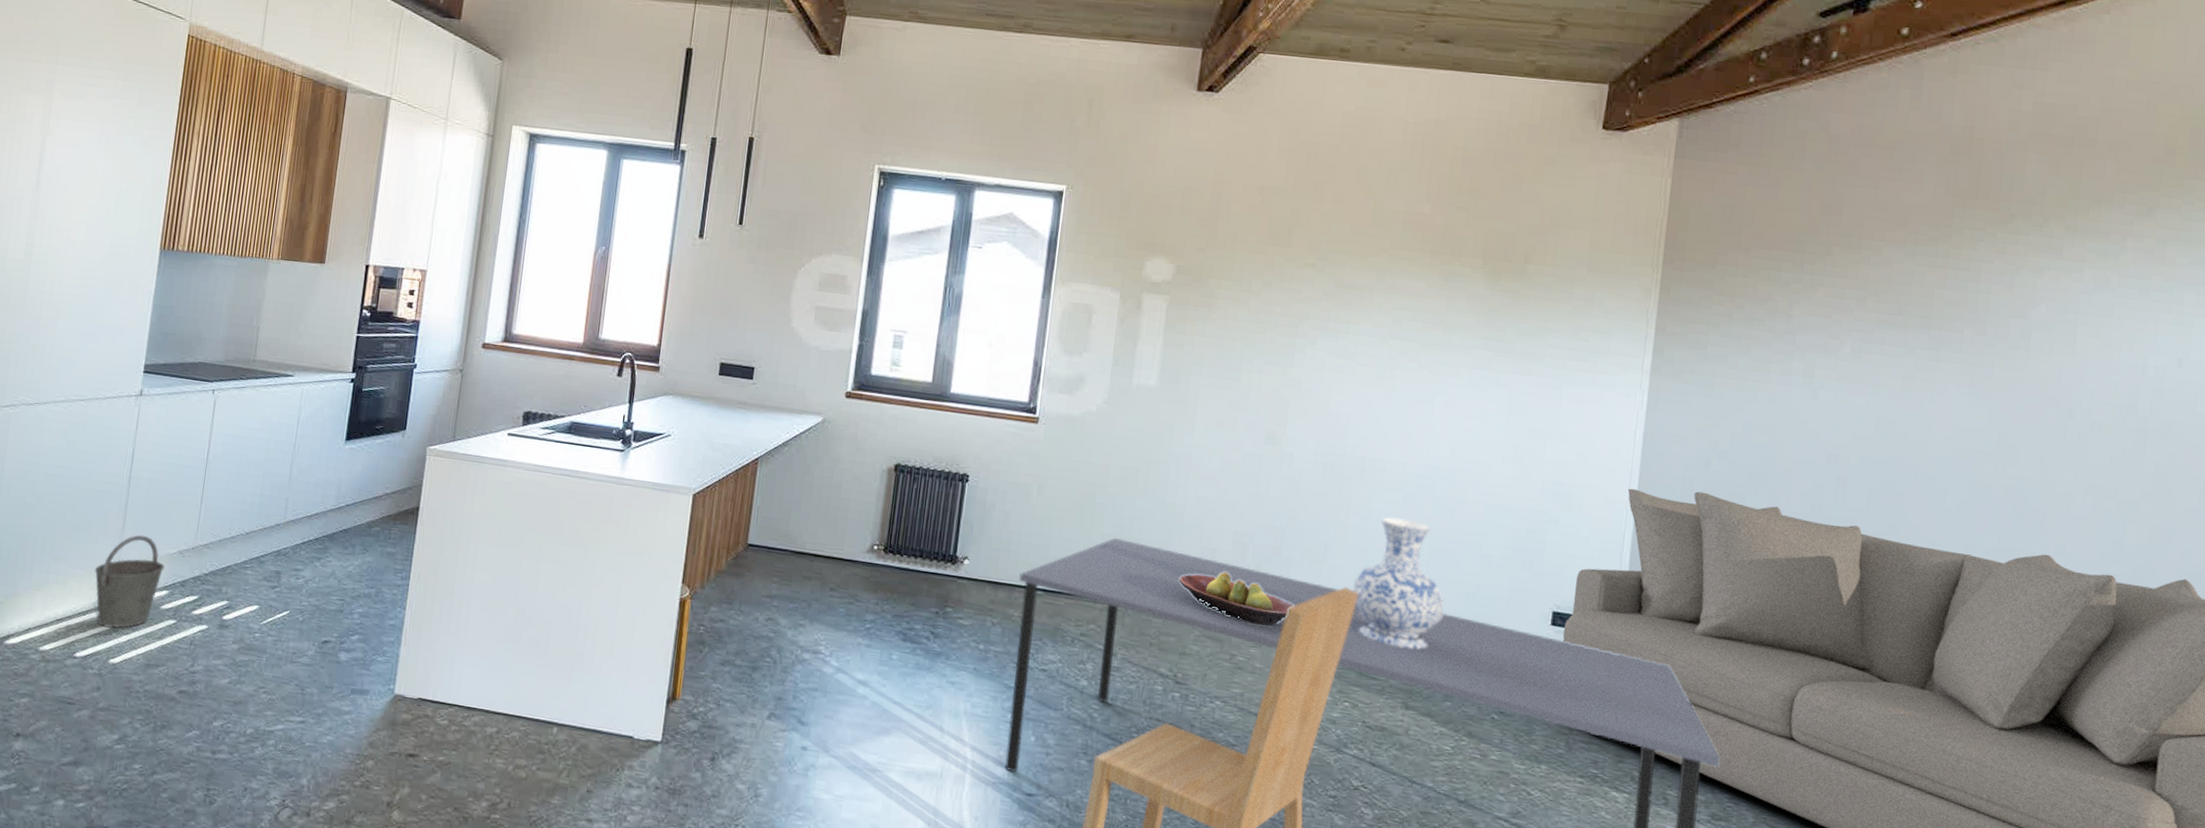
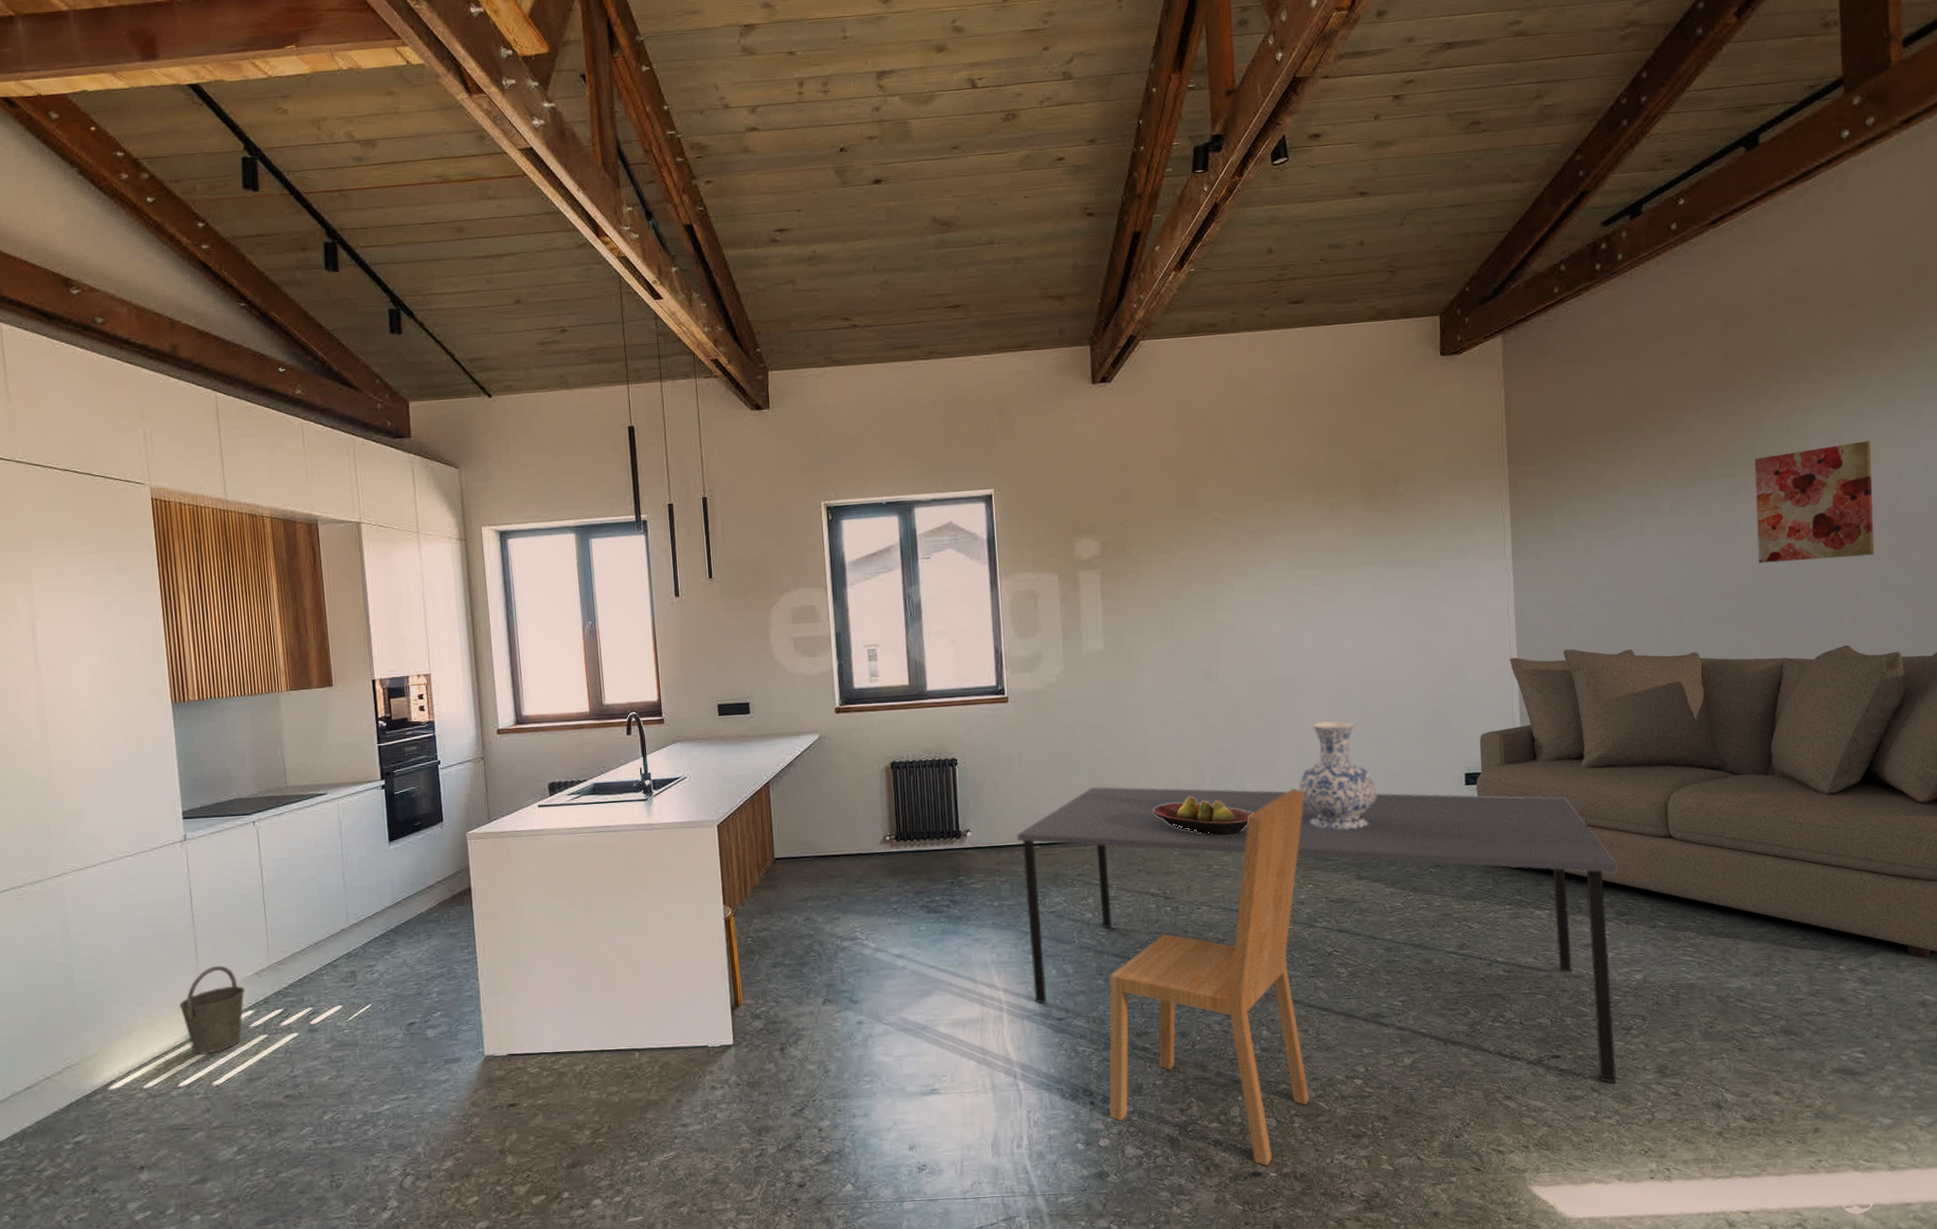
wall art: none [1951,313,2113,454] -> present [1755,441,1875,563]

